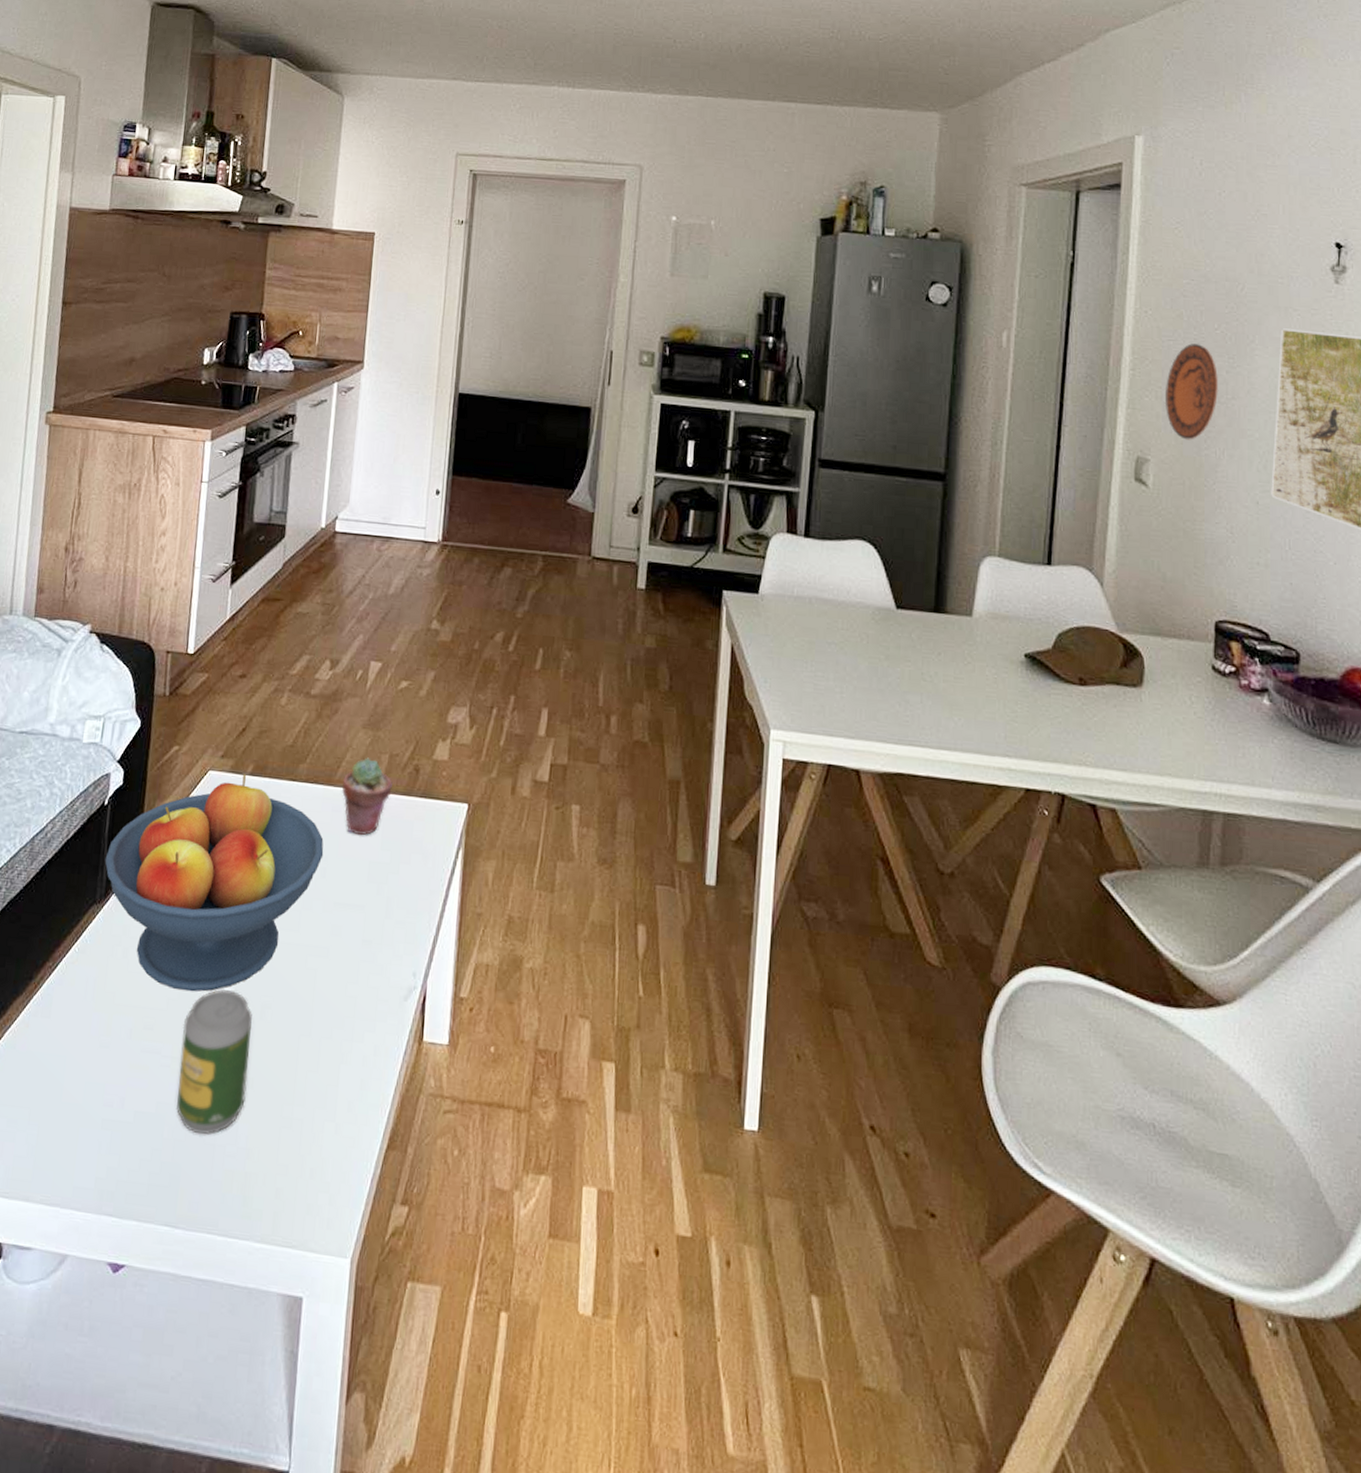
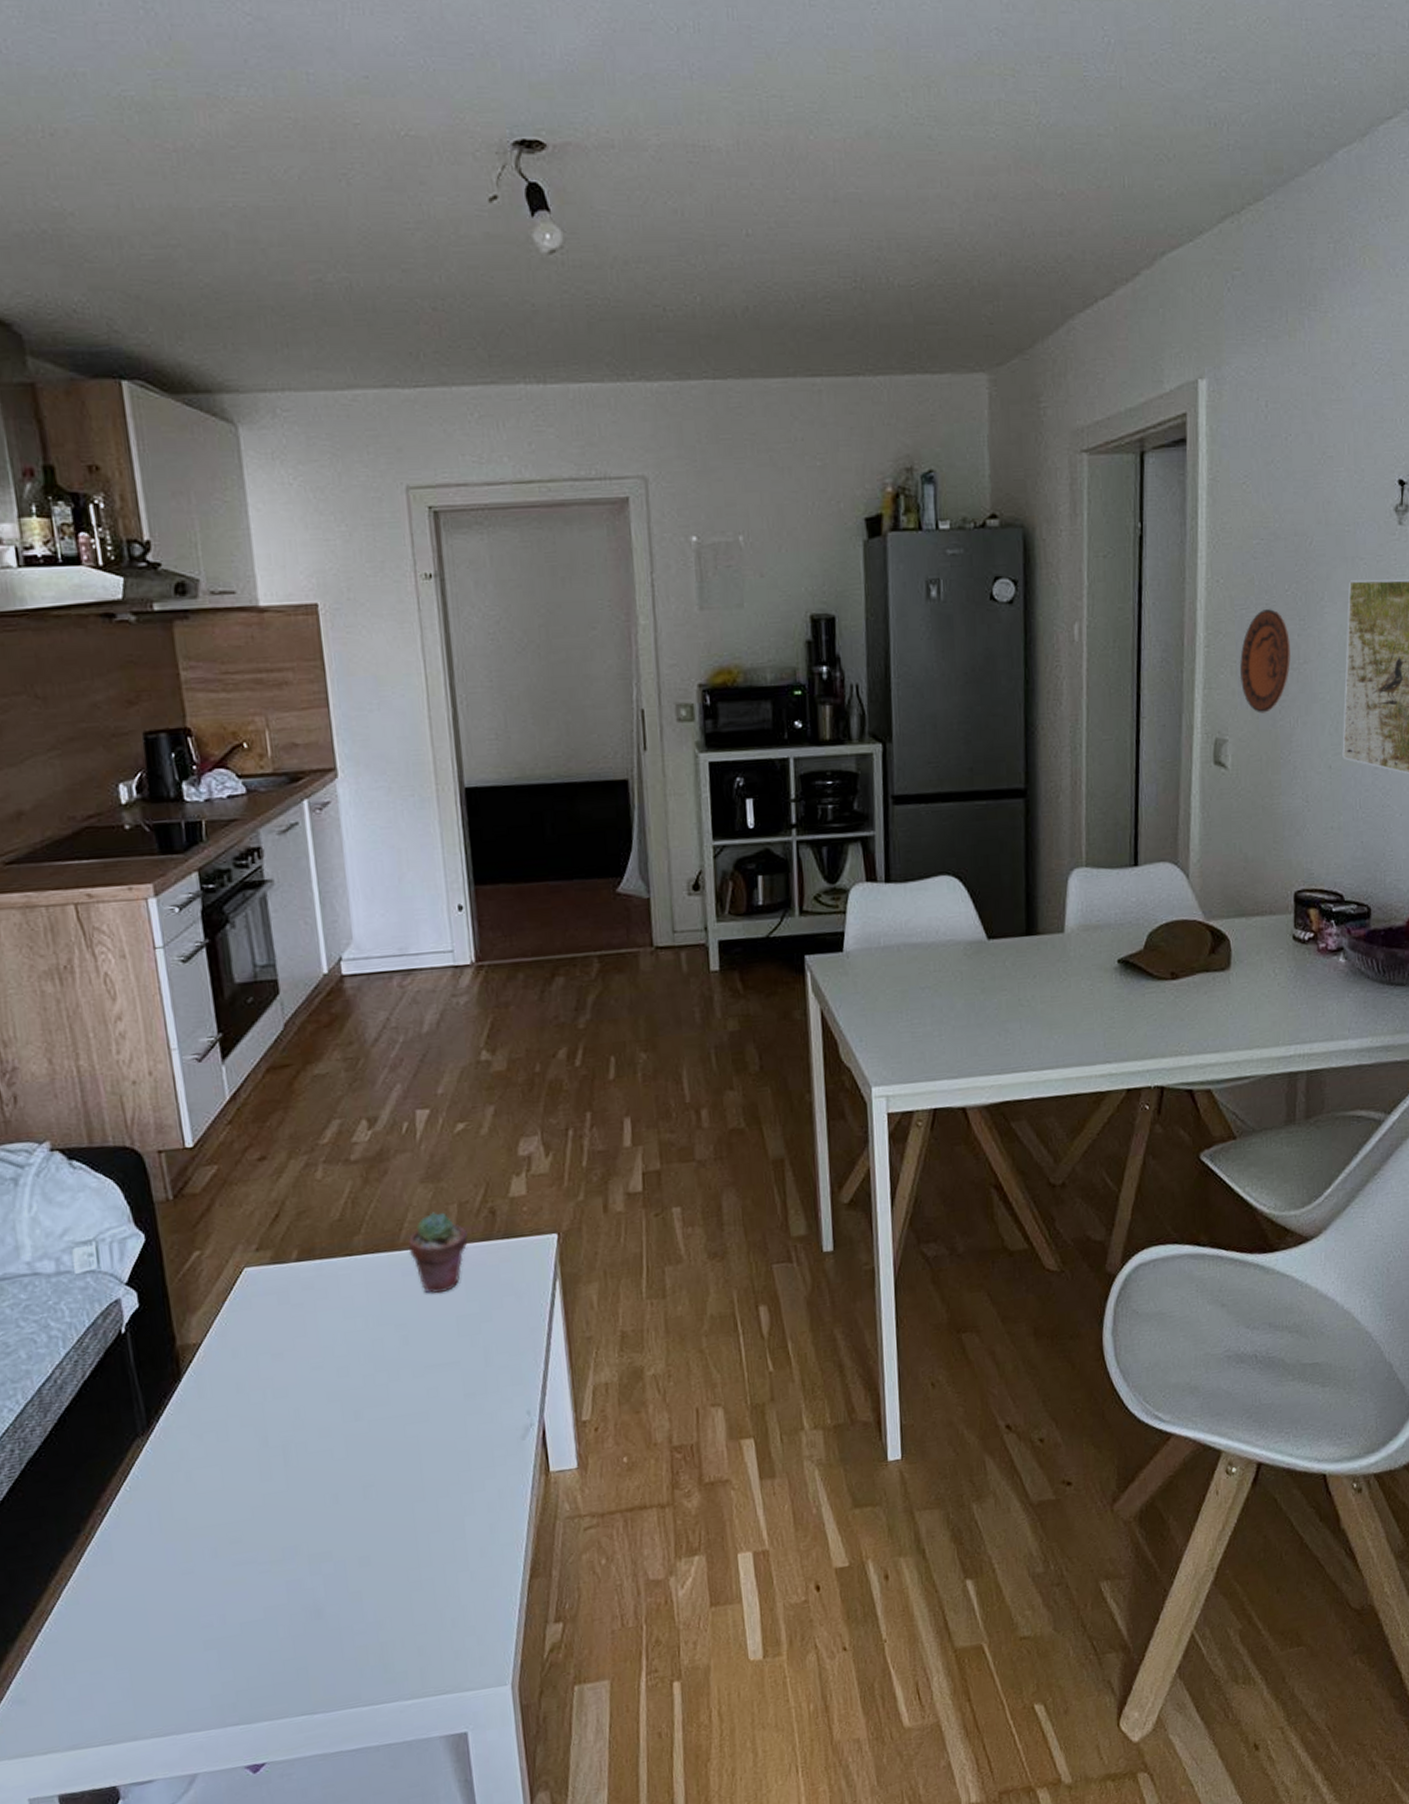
fruit bowl: present [105,774,324,992] -> none [137,1262,402,1497]
soda can: present [177,989,252,1134] -> none [275,1479,365,1624]

